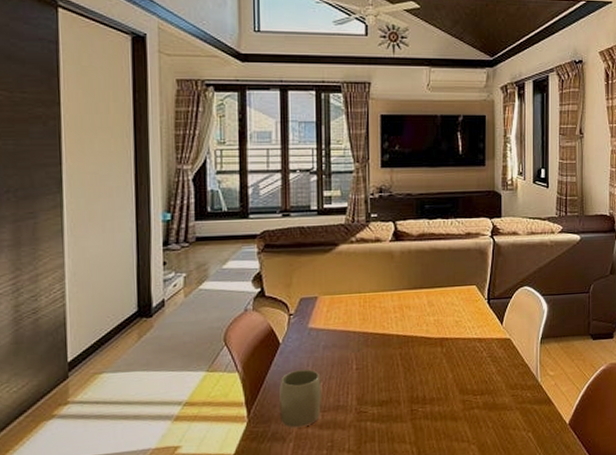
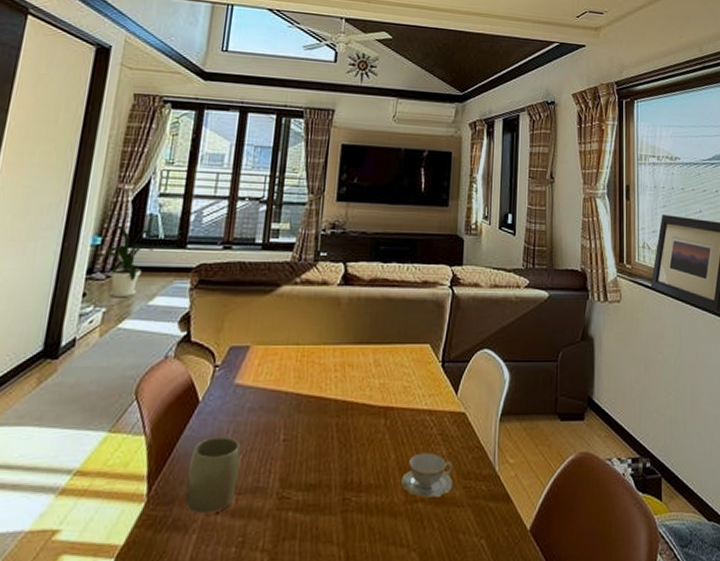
house plant: none [165,200,222,264] -> present [91,223,159,298]
teacup: none [458,371,502,405] -> present [400,453,453,498]

